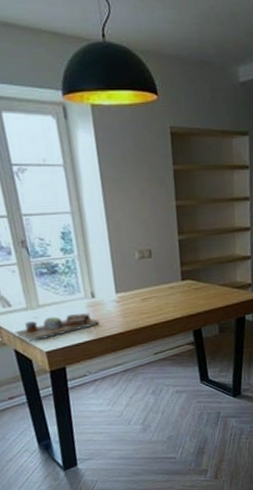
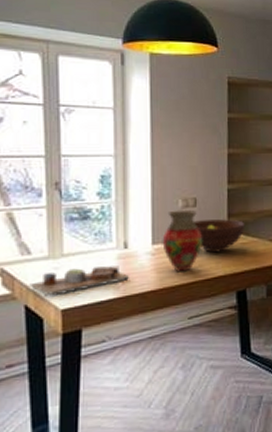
vase: none [124,260,161,316] -> present [162,209,203,272]
fruit bowl: none [151,267,197,298] -> present [194,219,245,253]

